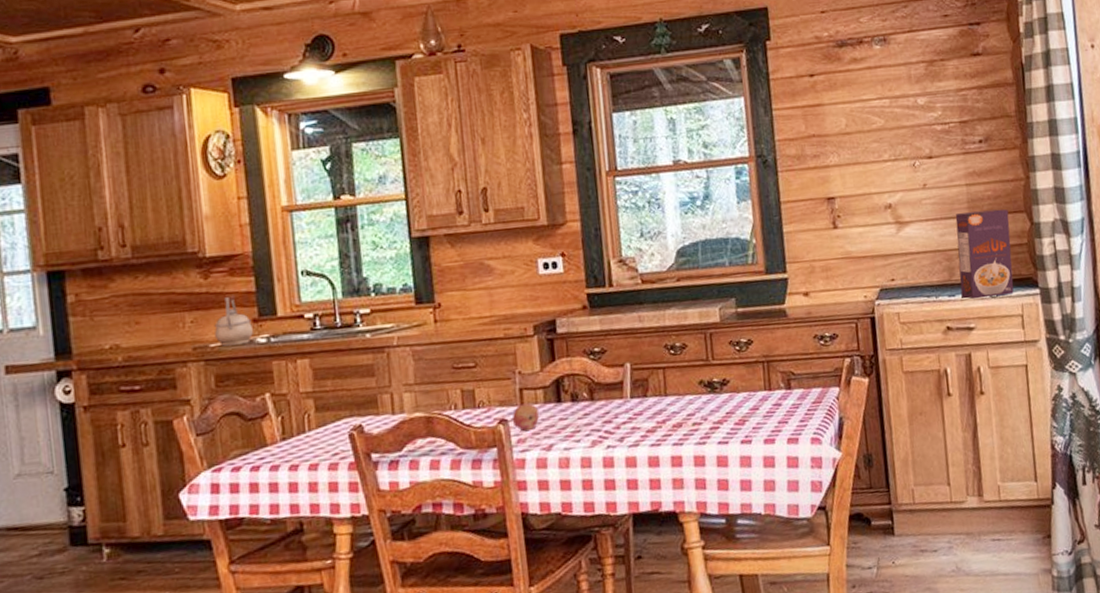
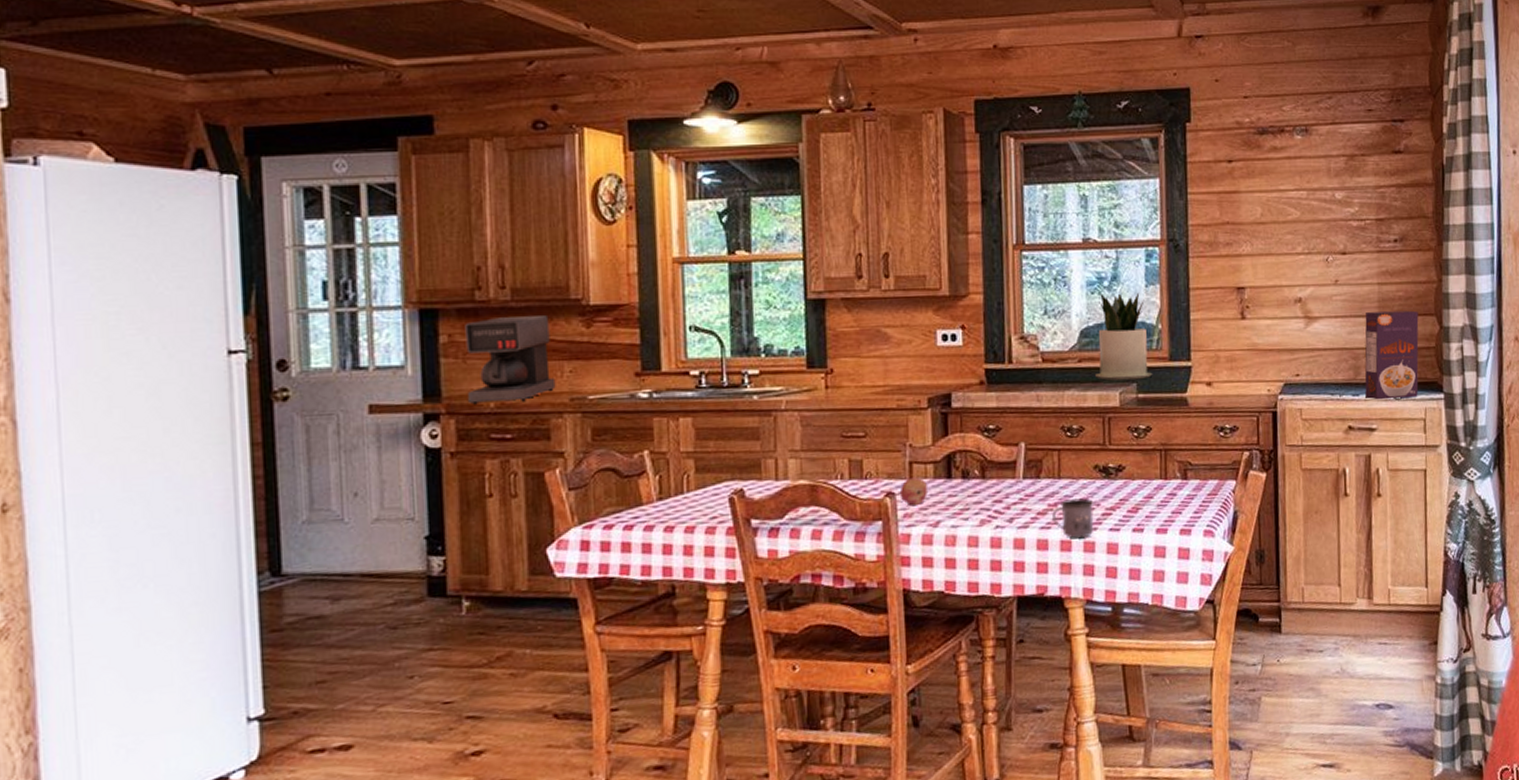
coffee maker: none [90,270,179,360] -> present [465,316,556,405]
kettle: present [214,293,254,347] -> none [594,345,636,399]
mug: none [661,413,703,453] -> present [1052,498,1094,538]
planter: none [693,209,751,298] -> present [1094,292,1153,382]

